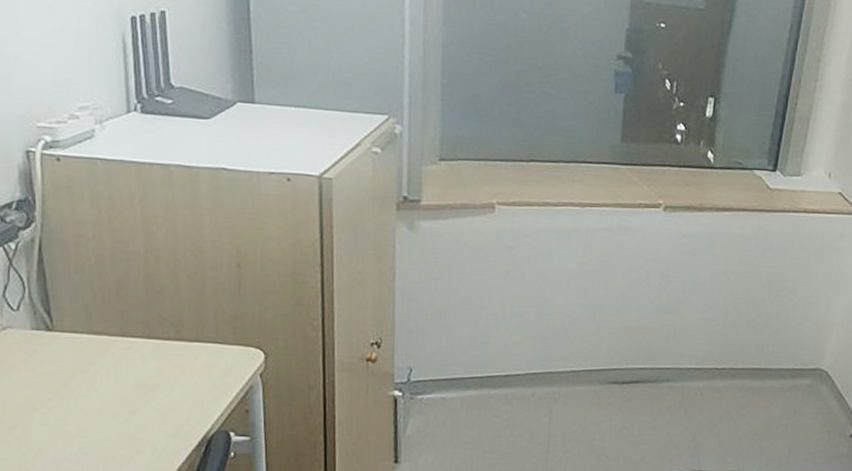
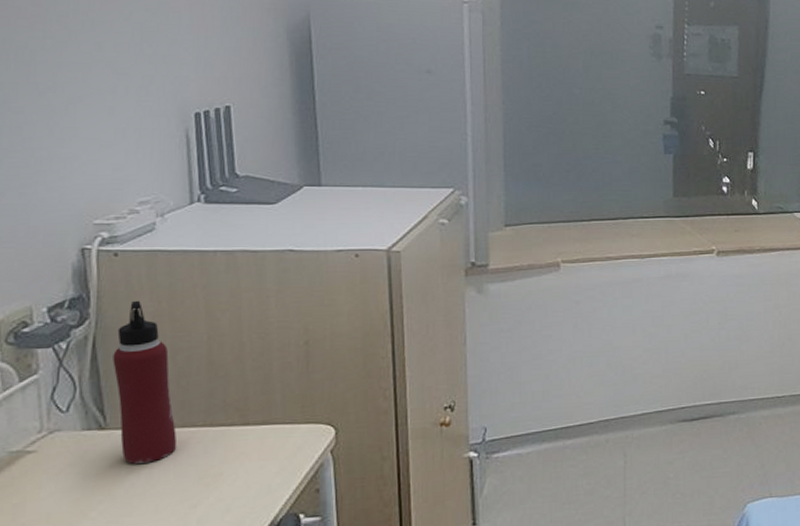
water bottle: none [57,207,117,367] -> present [113,300,177,464]

